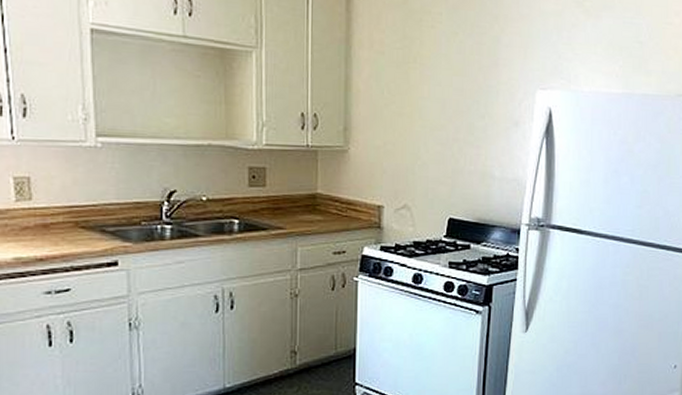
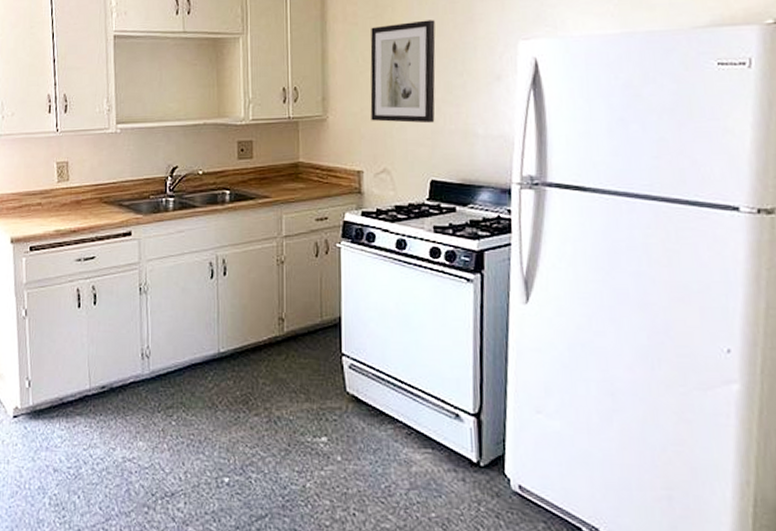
wall art: none [393,58,461,163] -> present [370,20,436,124]

